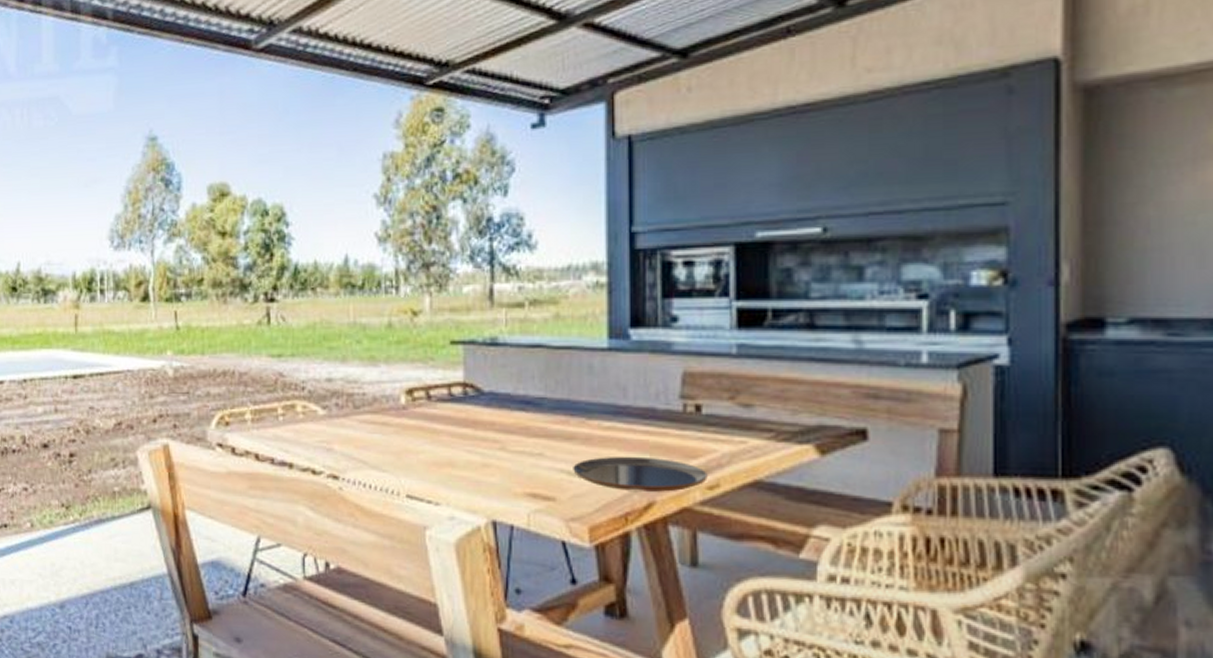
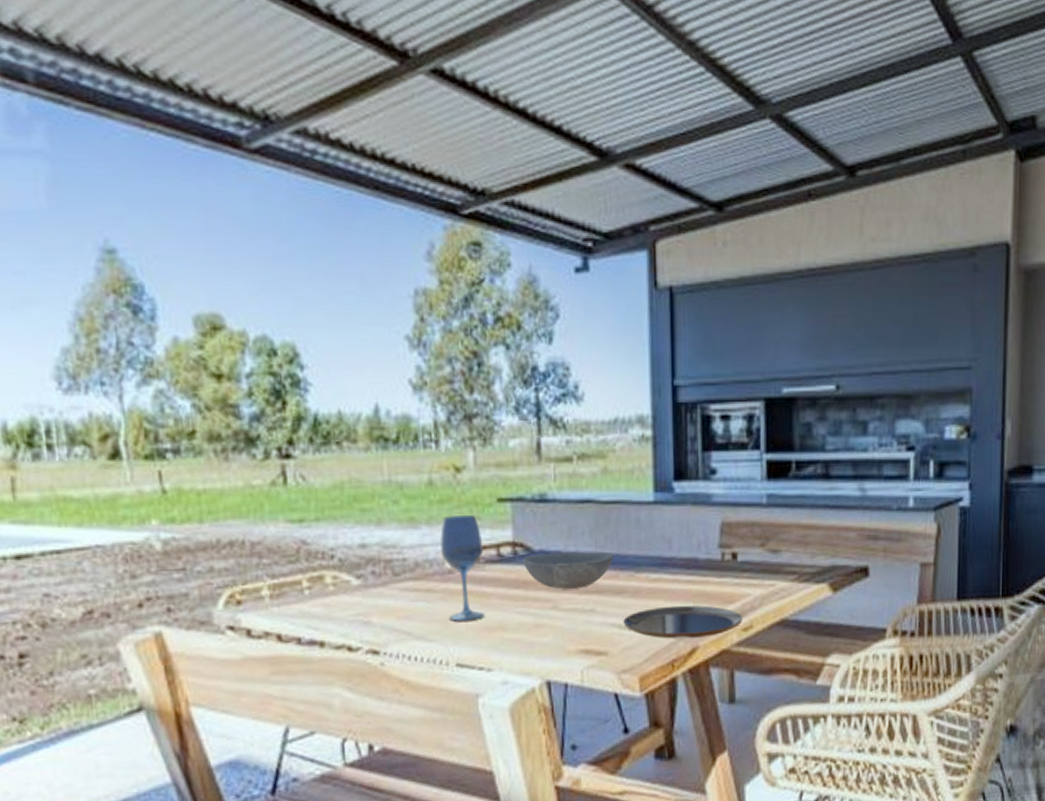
wineglass: none [397,356,435,455] -> present [440,515,485,622]
bowl: none [473,395,564,431] -> present [523,551,614,589]

